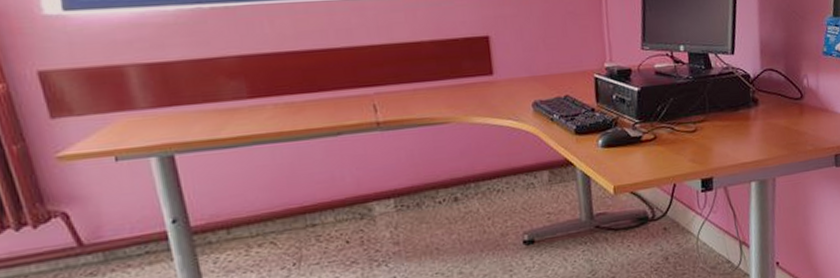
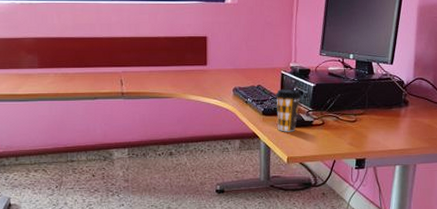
coffee cup: none [589,97,624,154] -> present [275,89,302,132]

